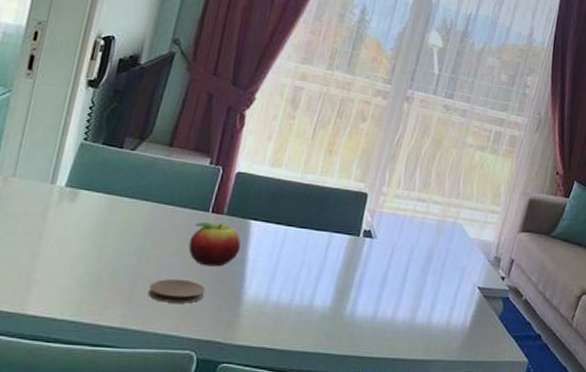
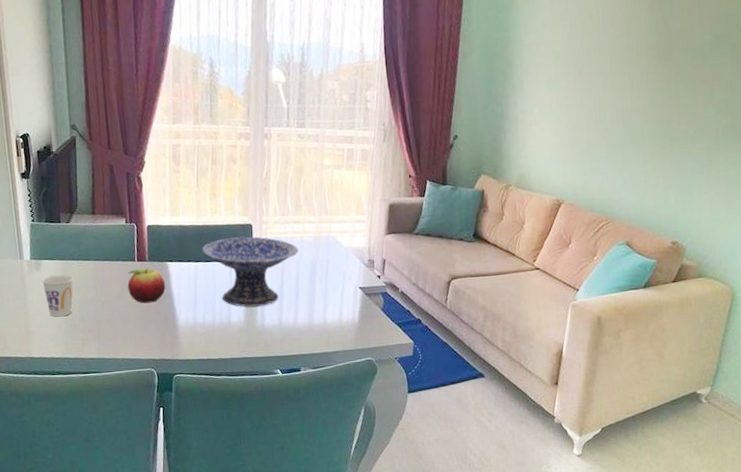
cup: none [69,211,119,266] -> present [42,274,74,317]
coaster: present [148,279,206,303] -> none [109,316,149,335]
decorative bowl: none [298,203,417,292] -> present [202,236,299,307]

